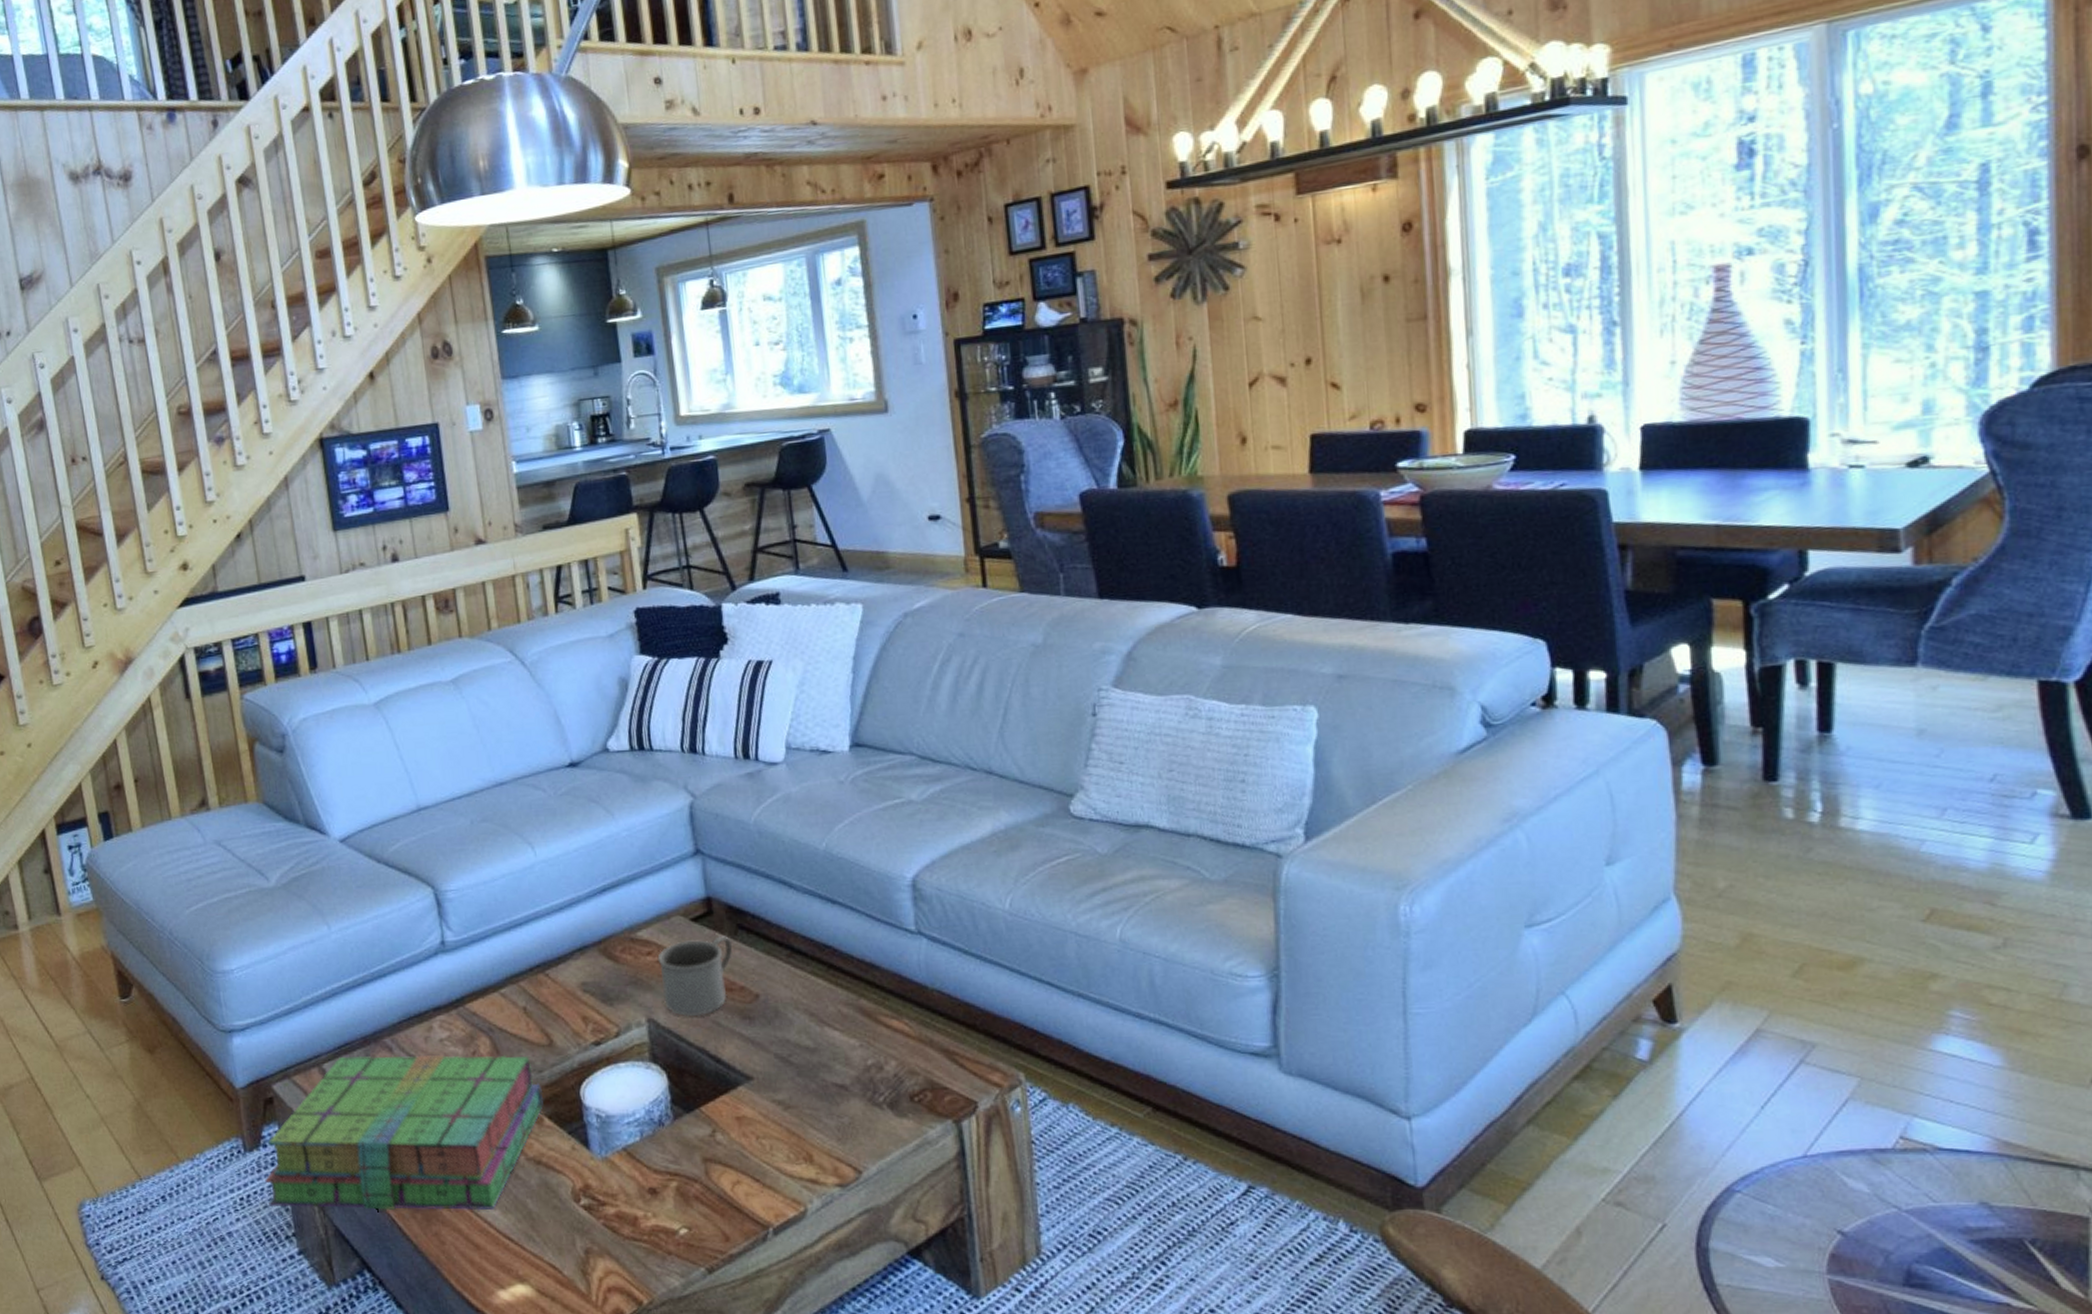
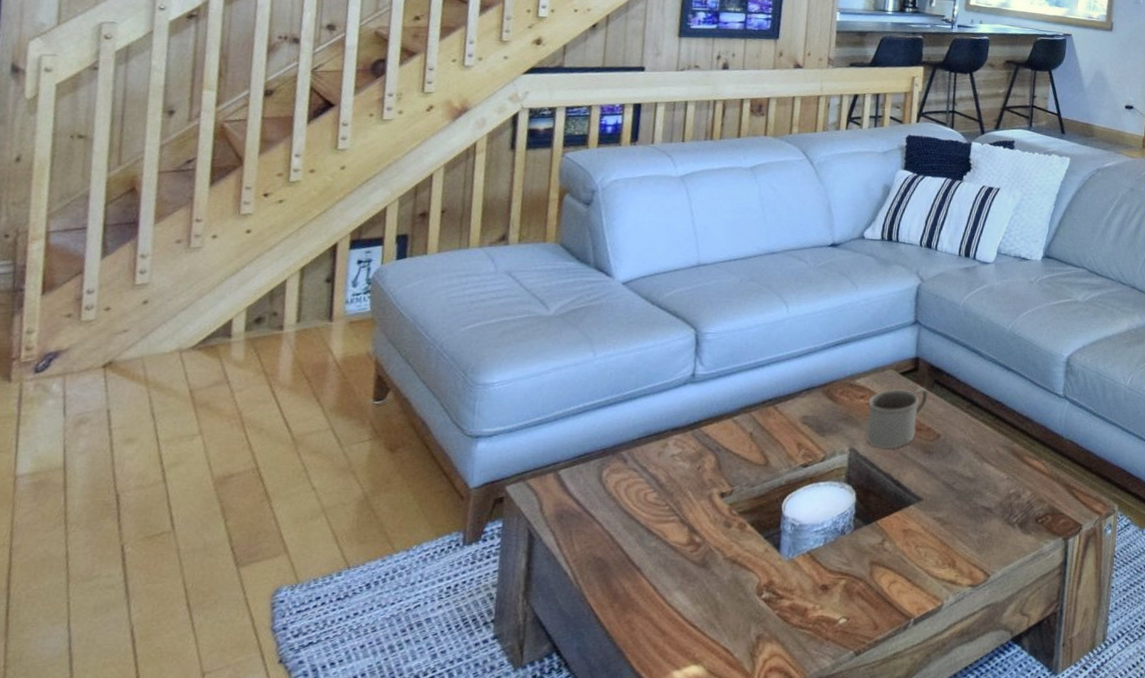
stack of books: present [265,1055,544,1211] -> none [475,465,751,602]

